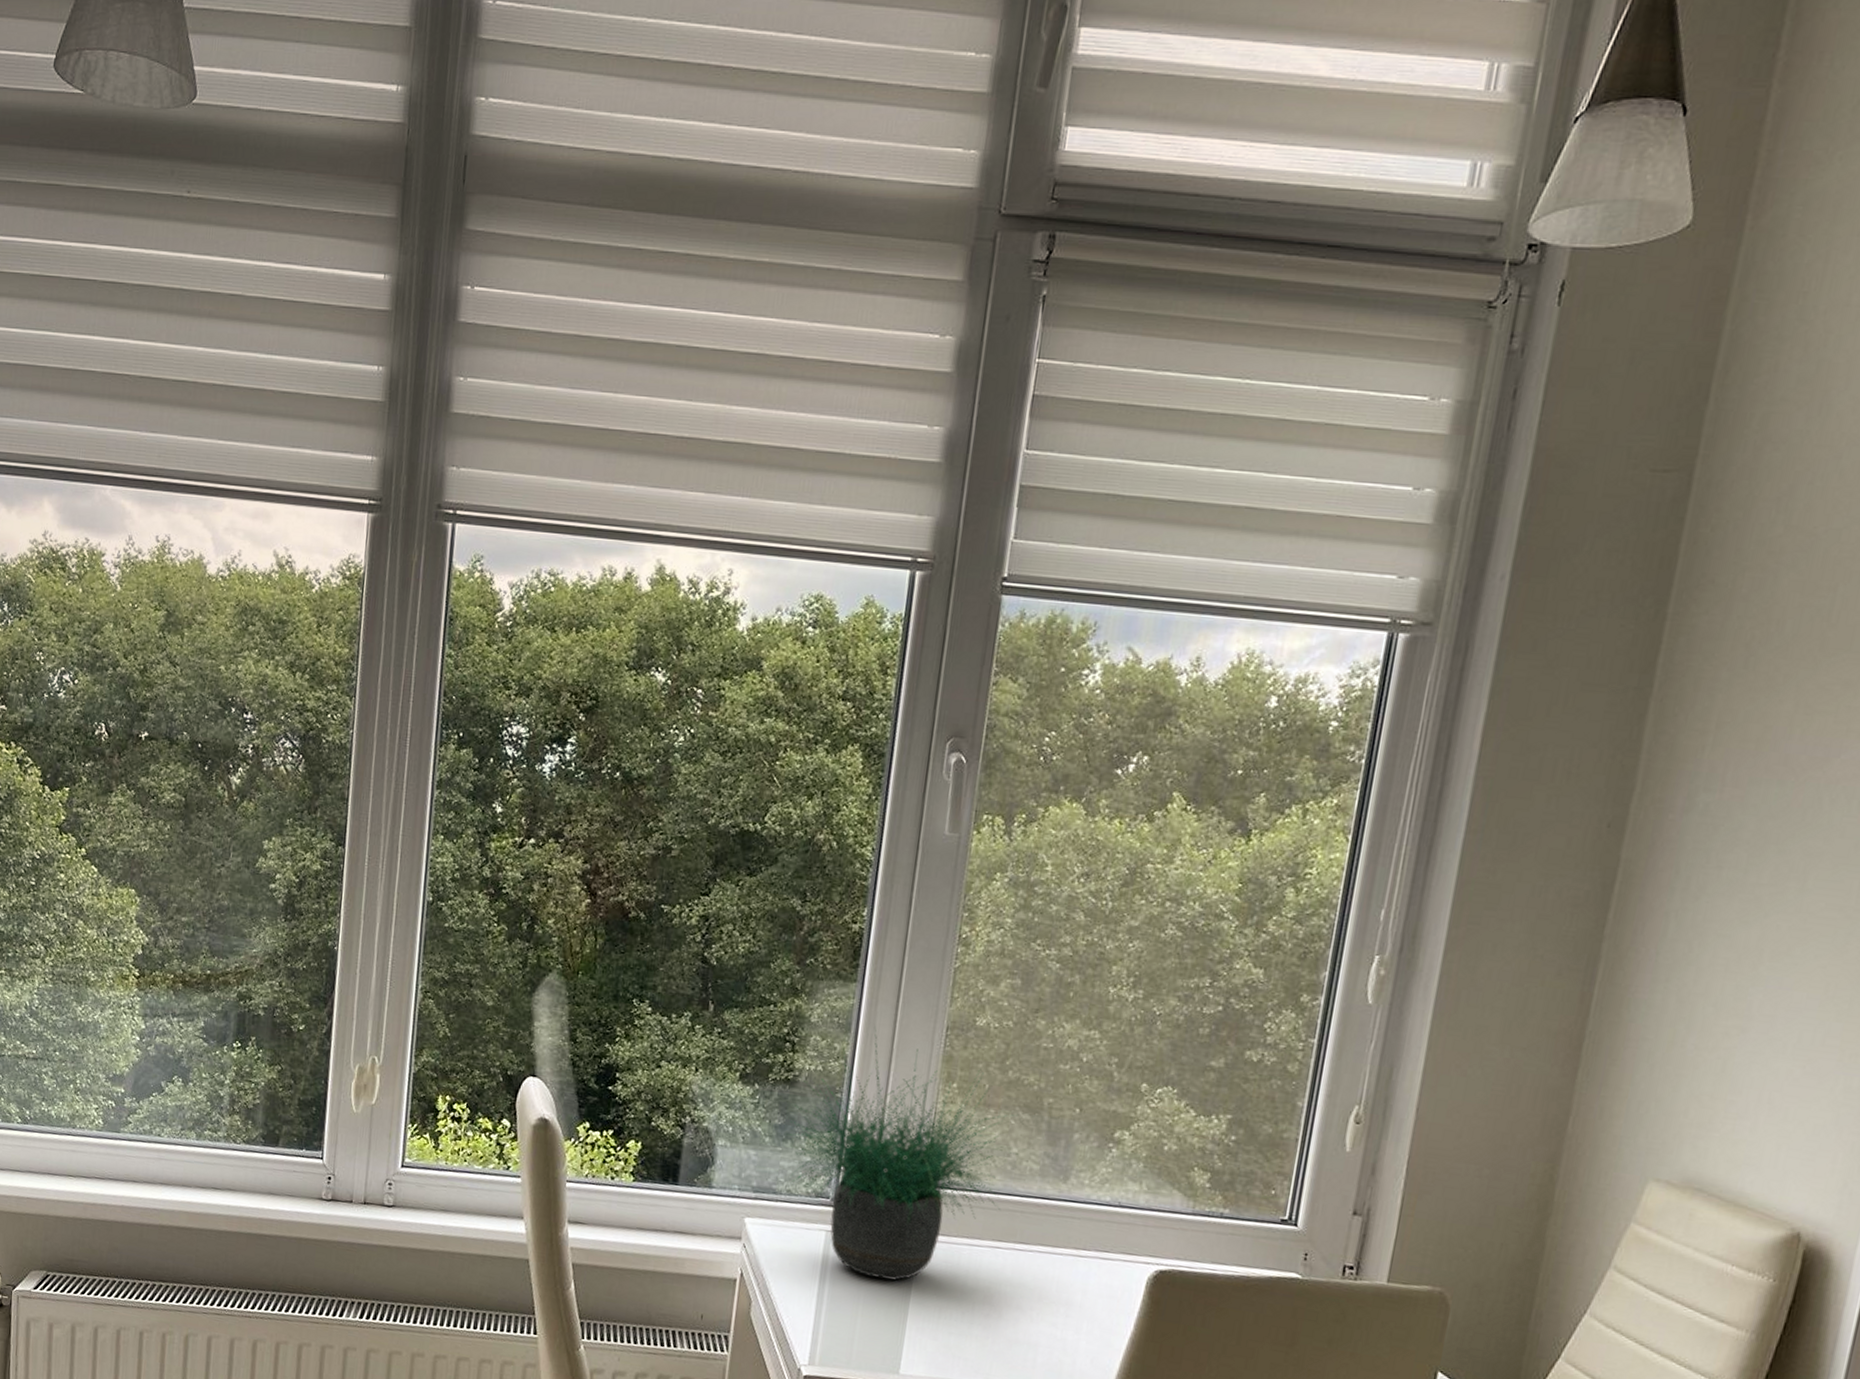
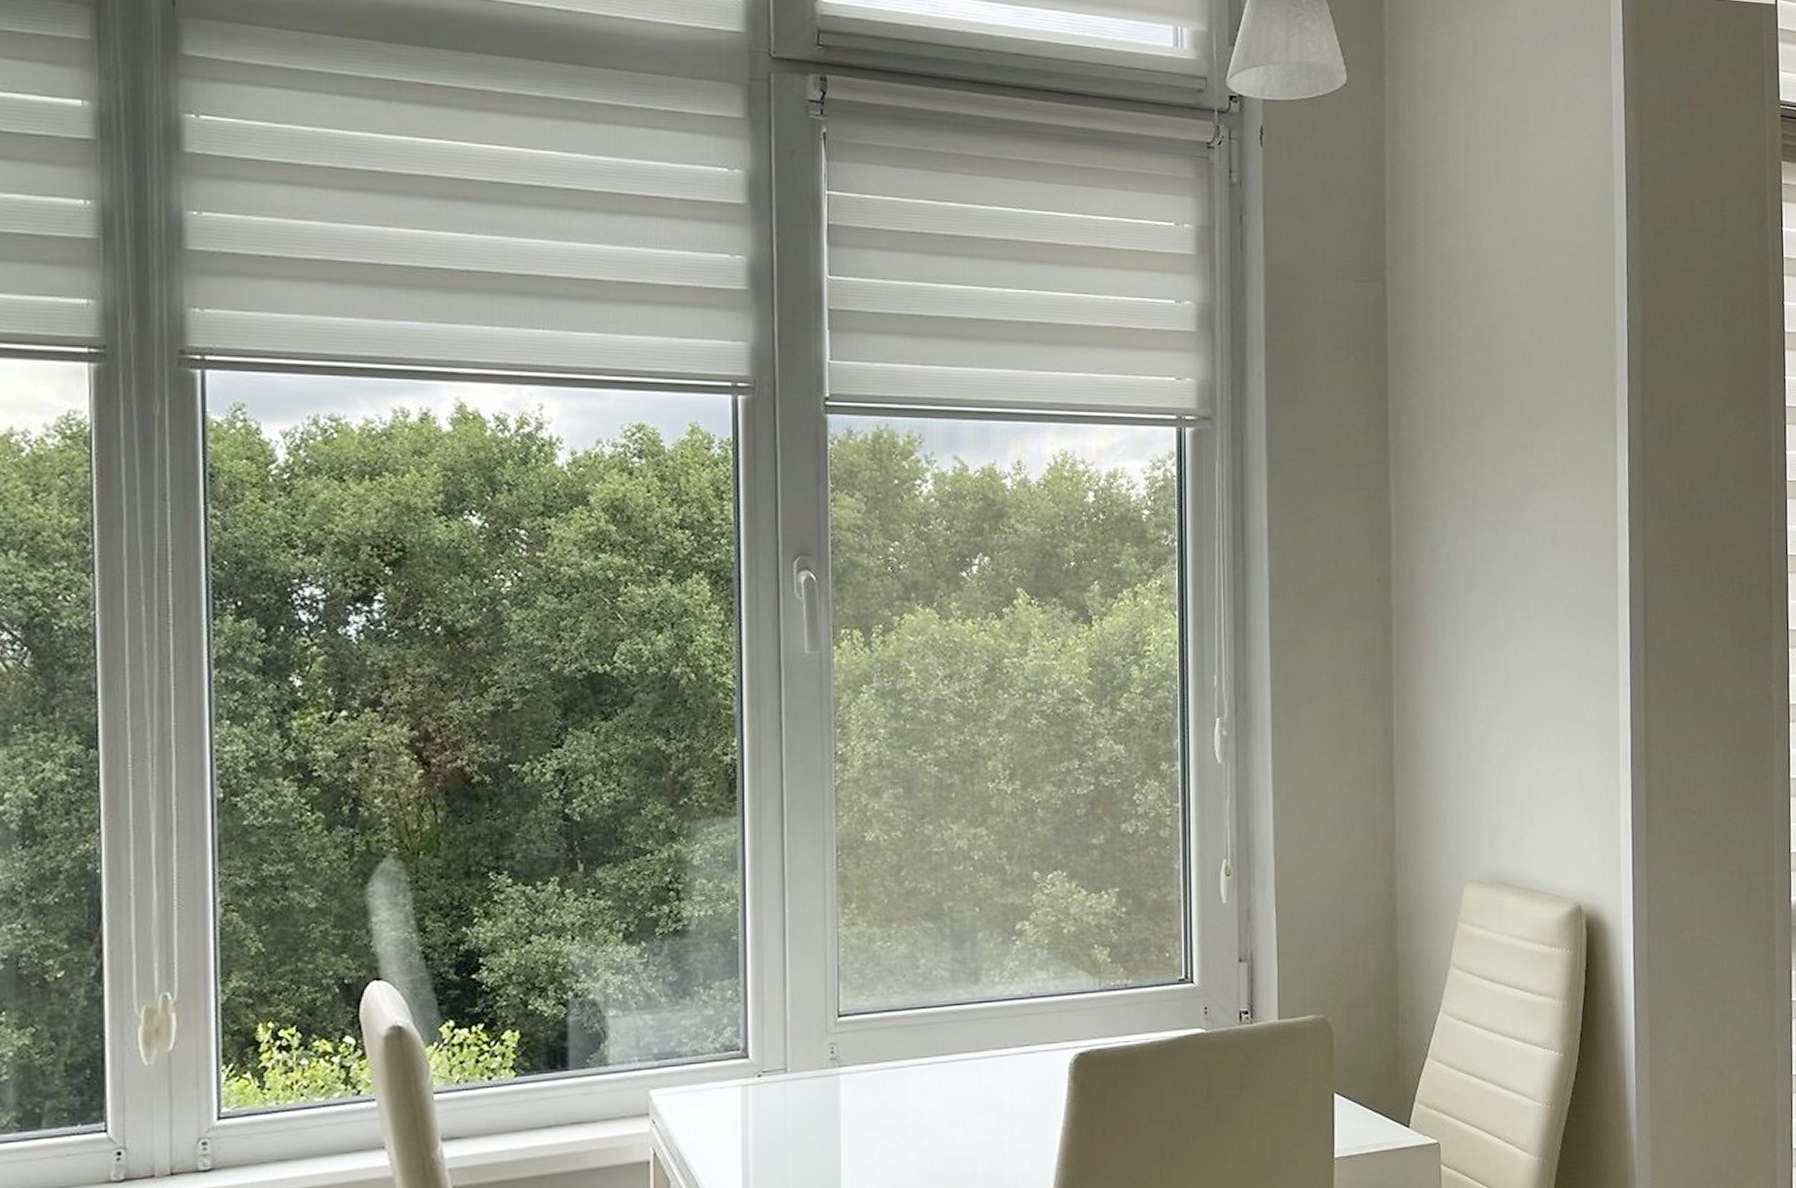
potted plant: present [789,1027,1019,1281] -> none [685,860,927,1125]

